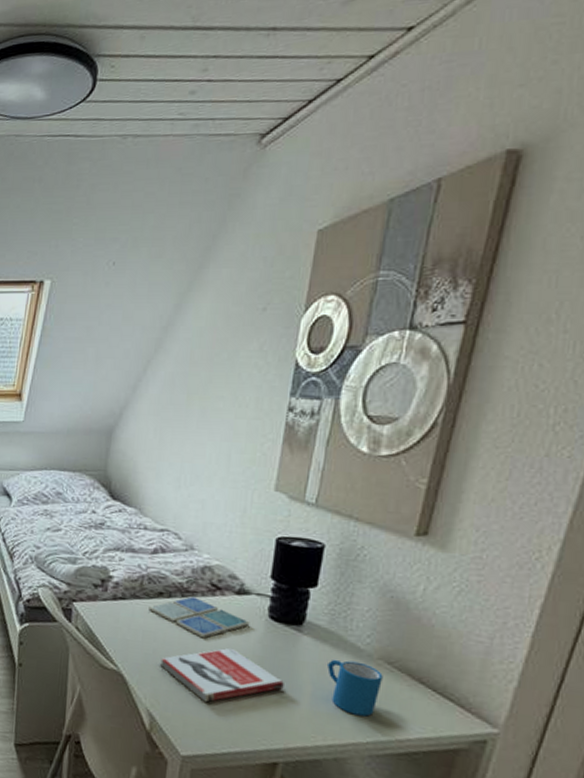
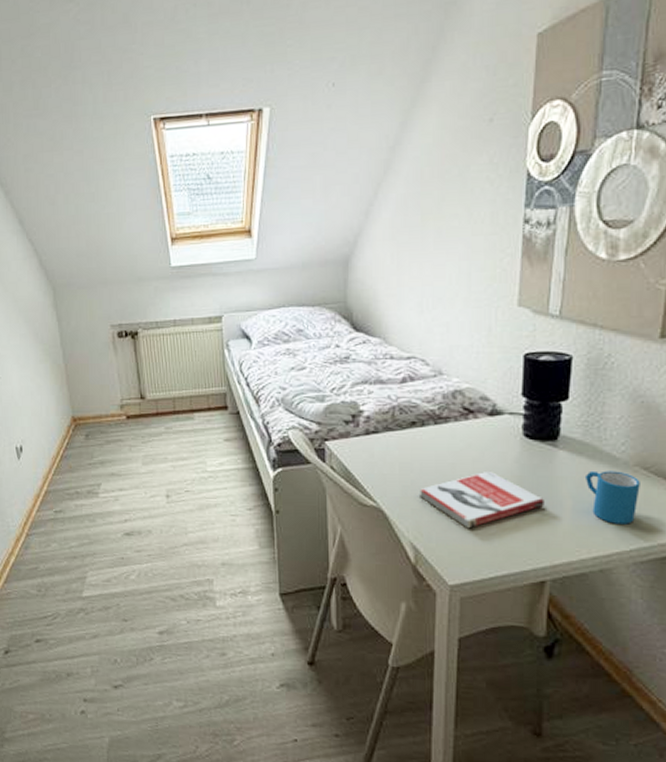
drink coaster: present [148,595,250,639] -> none [403,422,505,464]

